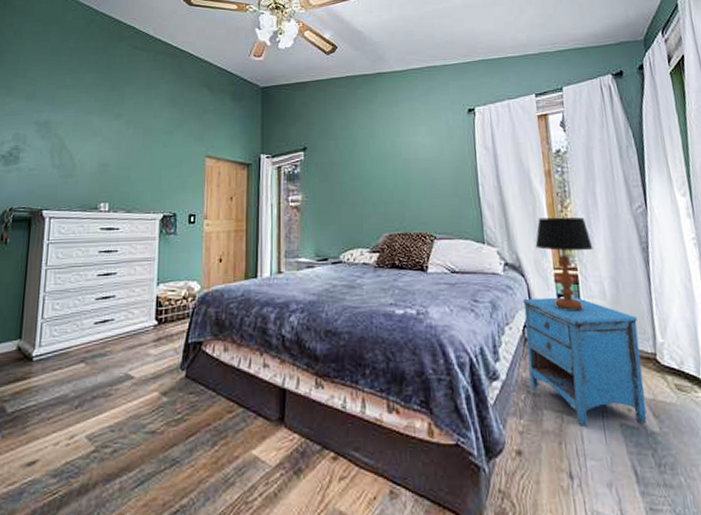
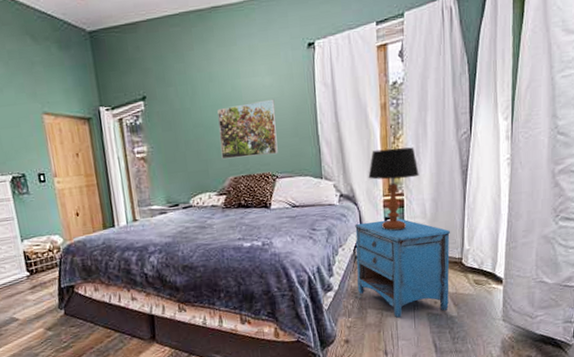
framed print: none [376,158,437,215] -> present [217,99,278,160]

